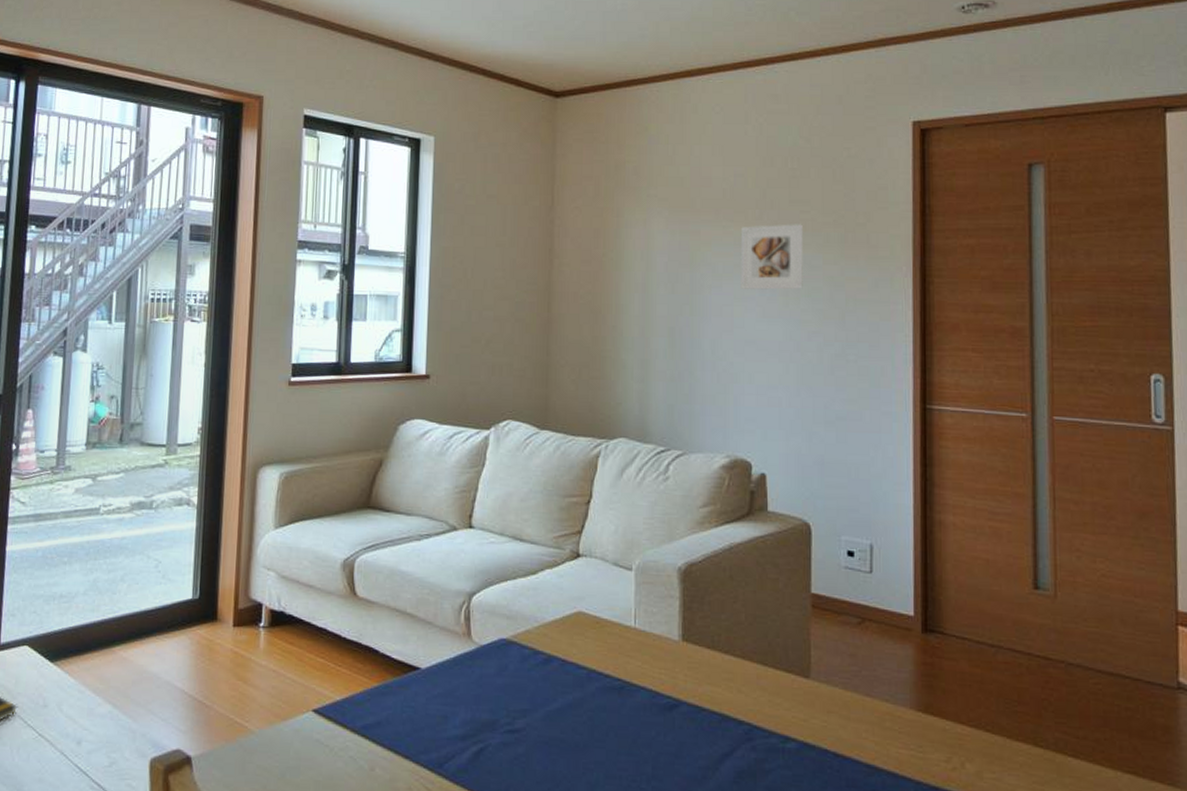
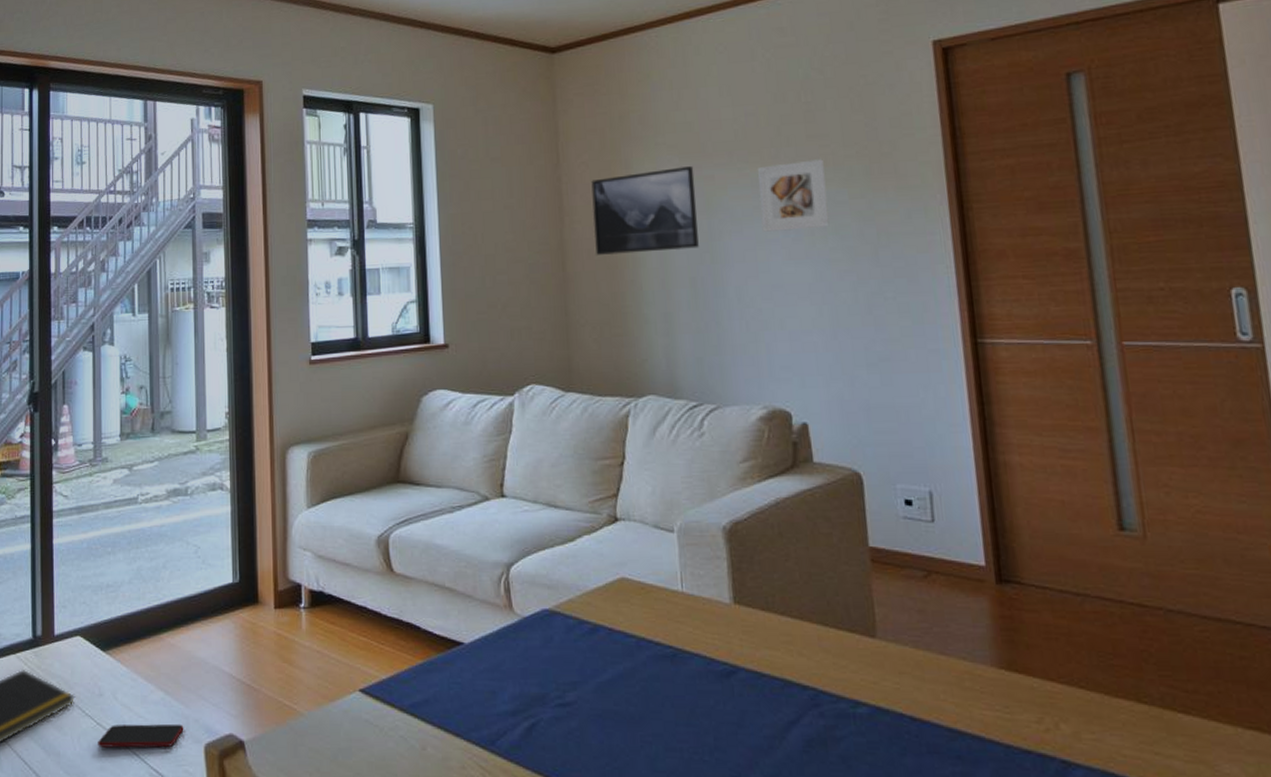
smartphone: none [38,736,130,761] -> present [98,723,184,748]
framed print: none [581,220,682,300] -> present [591,166,699,255]

